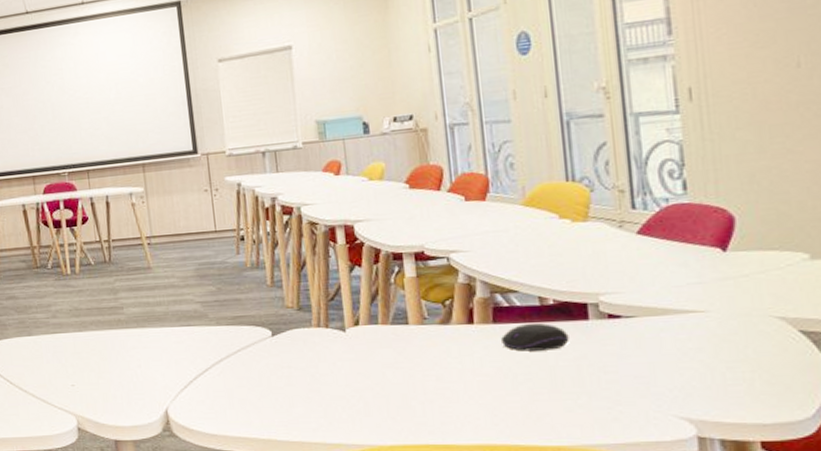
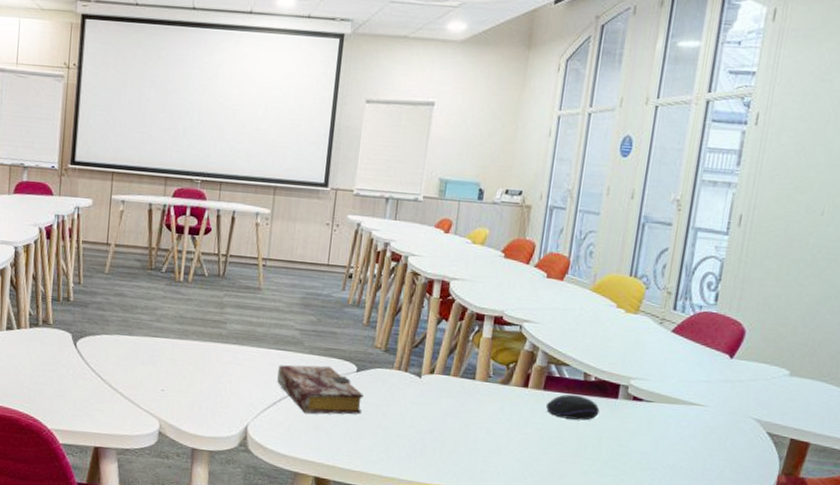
book: none [186,335,287,388] -> present [277,365,363,415]

